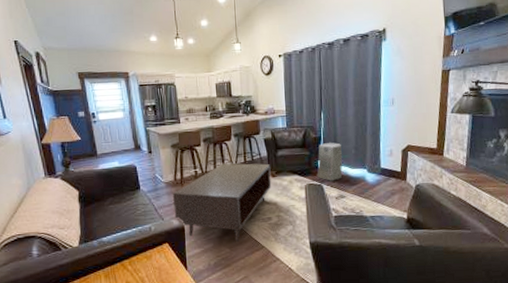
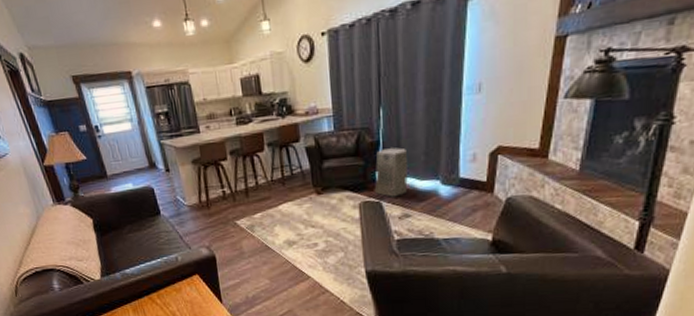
coffee table: present [172,163,272,242] -> none [198,178,317,272]

